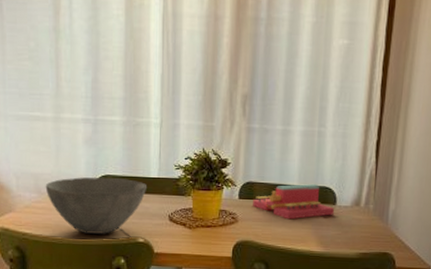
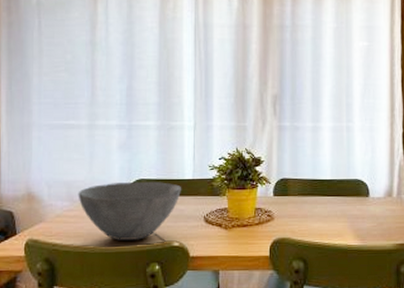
book: present [253,183,334,220] -> none [288,176,368,214]

